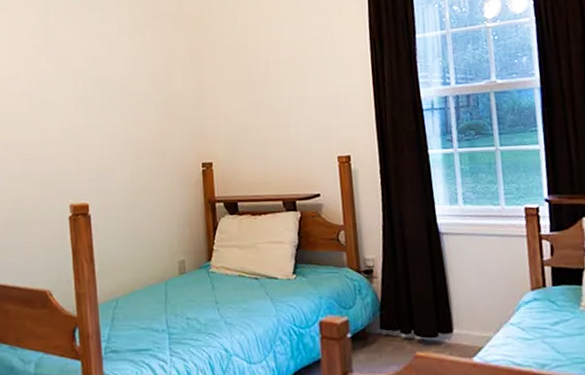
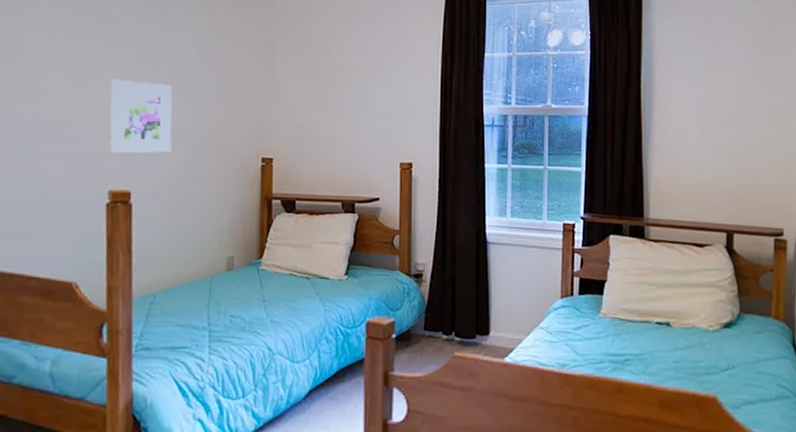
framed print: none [63,102,120,169] -> present [109,79,173,153]

